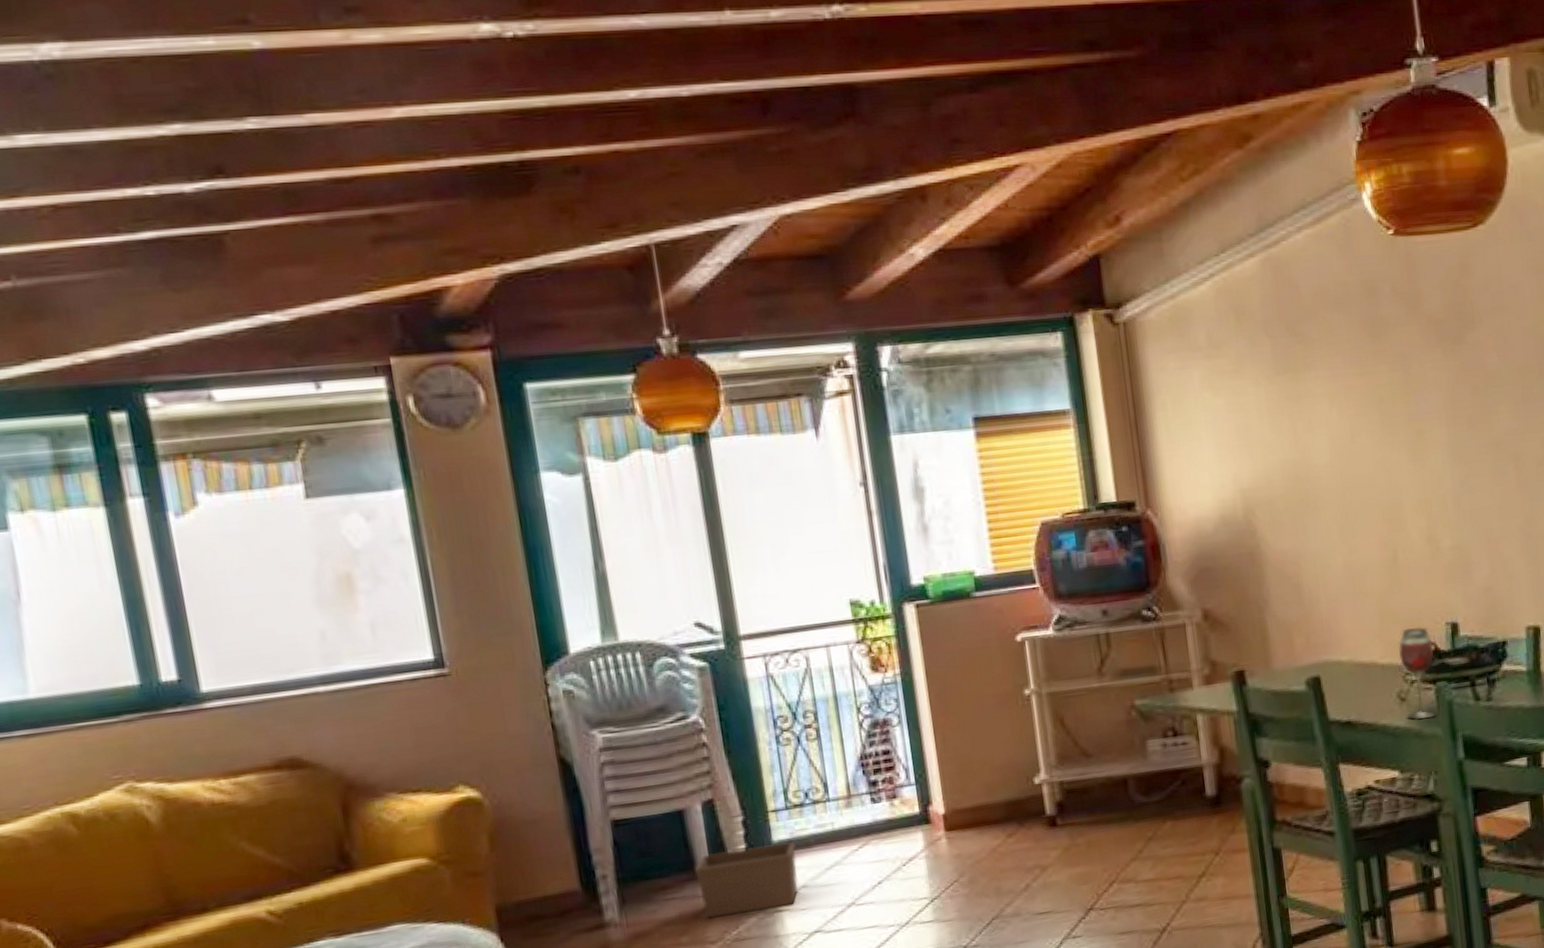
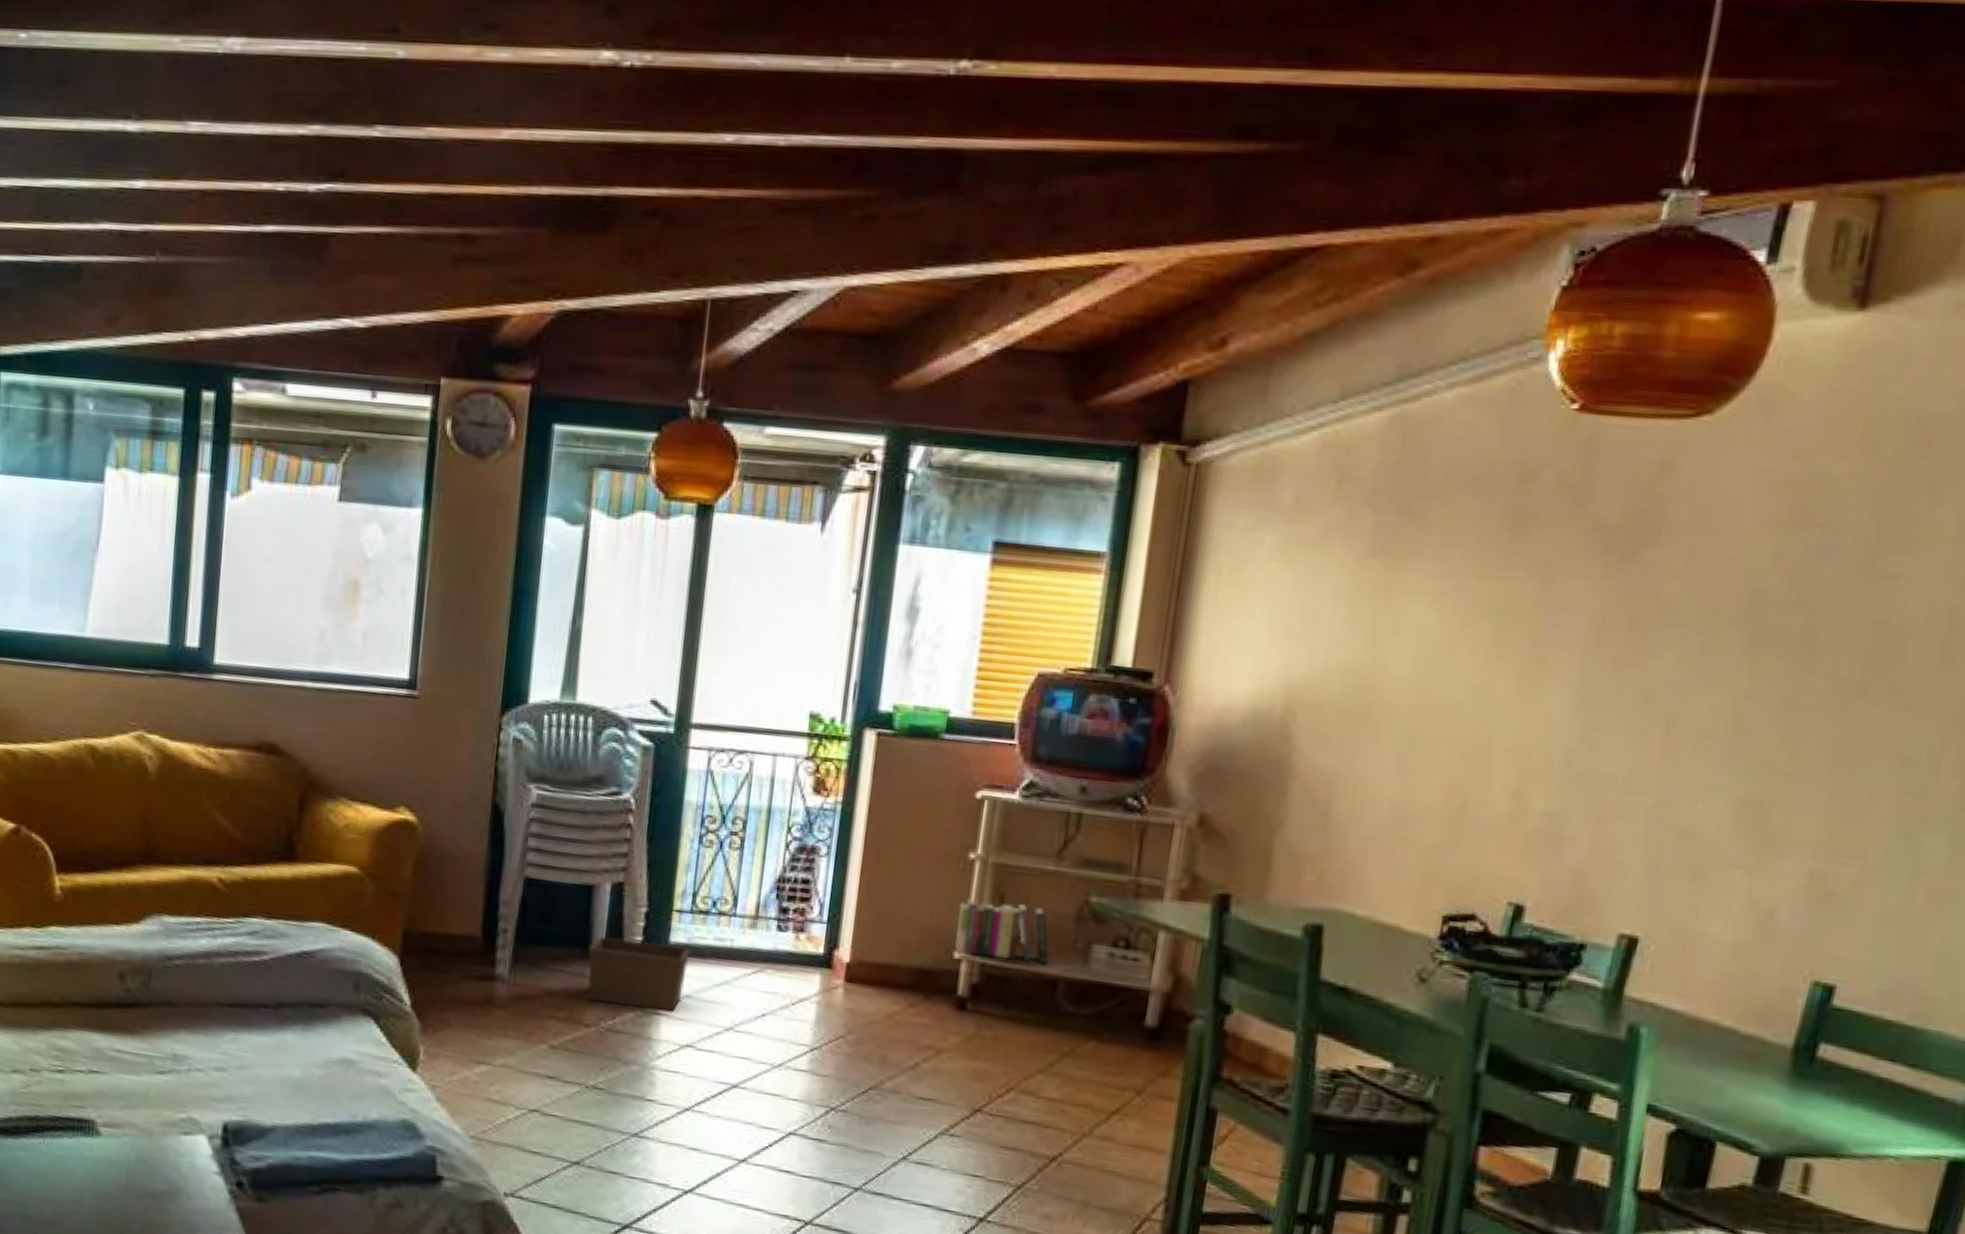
books: none [1027,721,1115,779] -> present [955,898,1050,964]
wineglass: present [1399,626,1435,720] -> none [1423,897,1484,1012]

